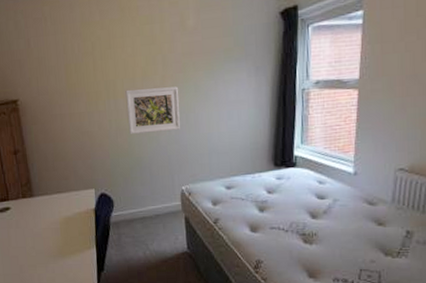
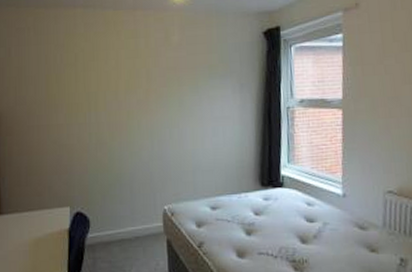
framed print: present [125,86,180,134] -> none [107,101,163,148]

